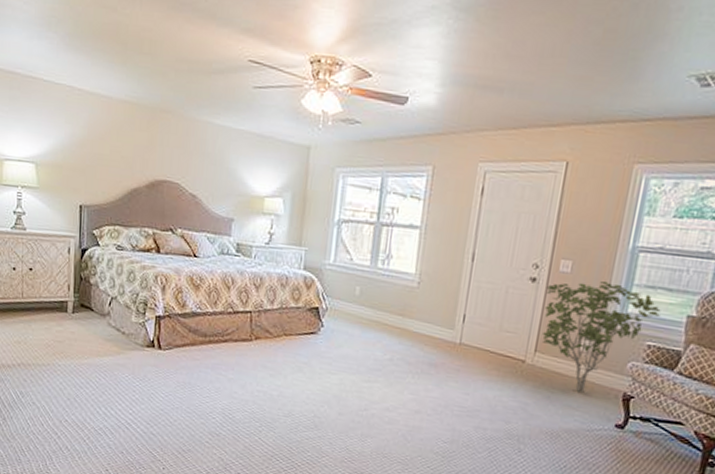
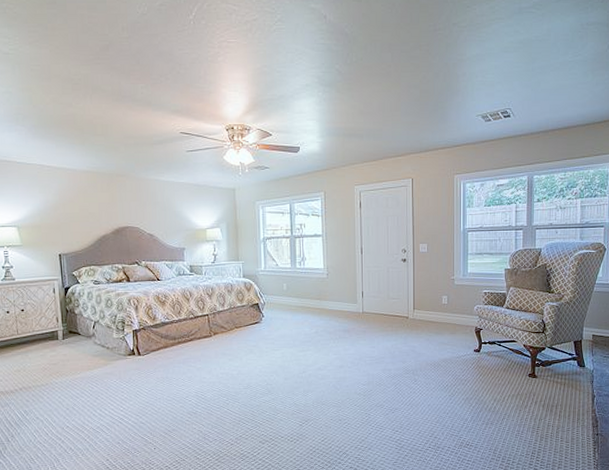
shrub: present [542,281,662,393] -> none [413,255,489,332]

